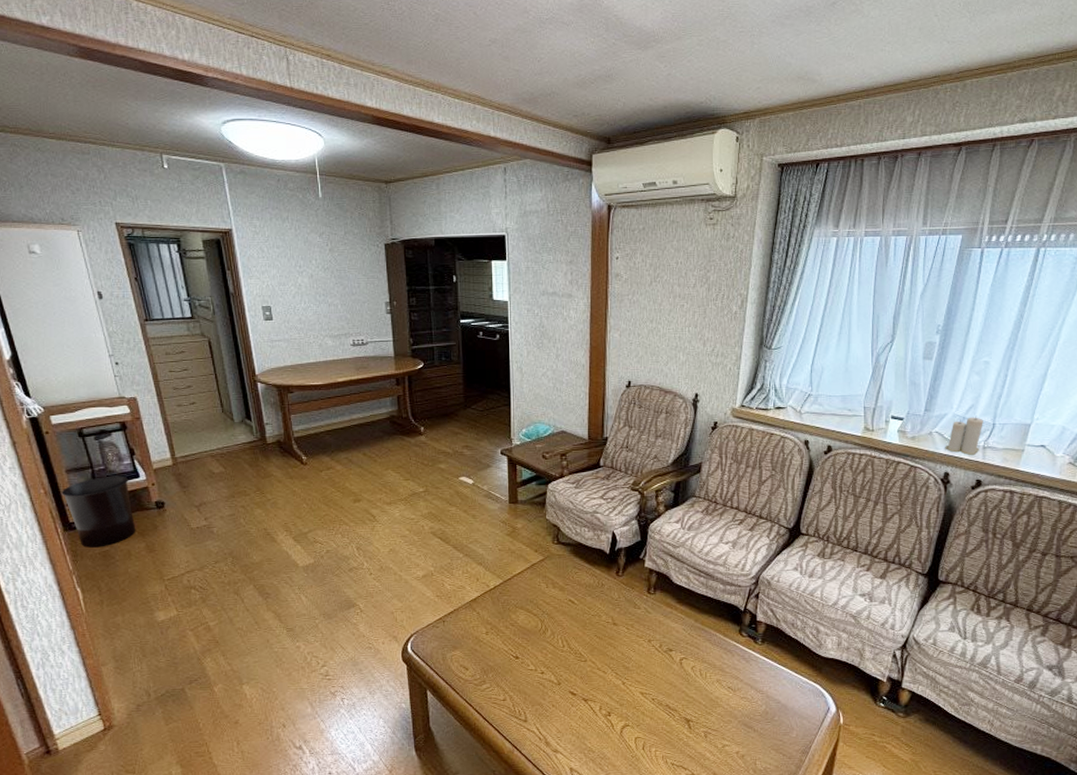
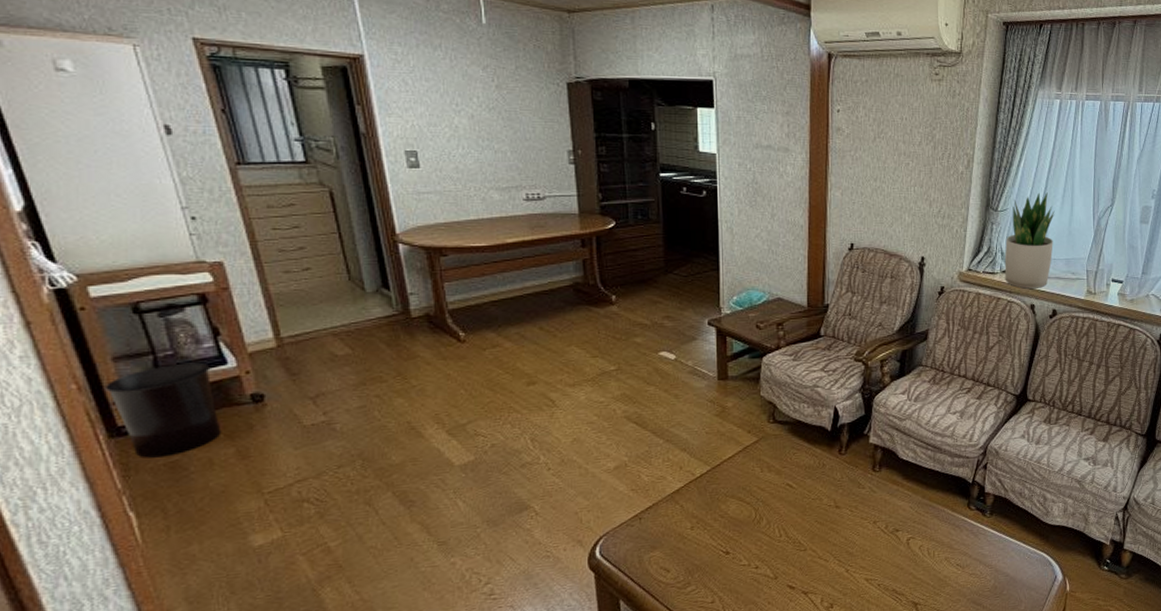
planter: none [778,330,831,425] -> present [1004,192,1055,289]

